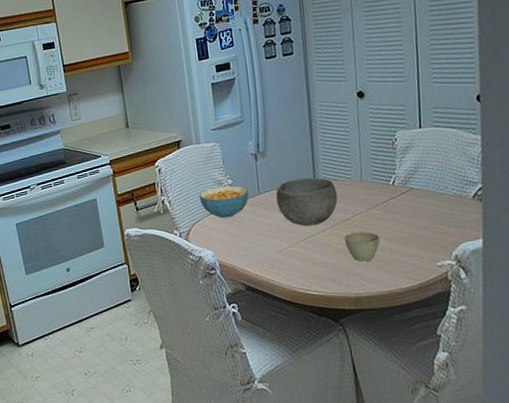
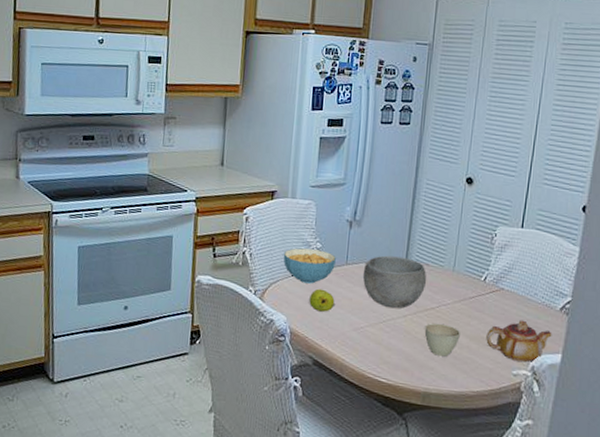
fruit: none [231,220,257,241] -> present [309,288,336,312]
teapot: none [405,214,470,253] -> present [486,320,552,362]

